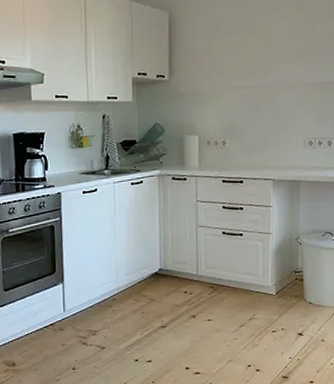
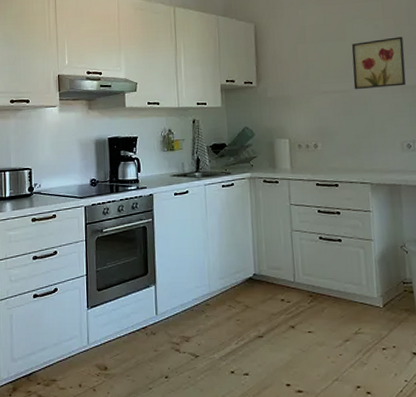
wall art: none [264,31,314,86] -> present [351,36,406,90]

